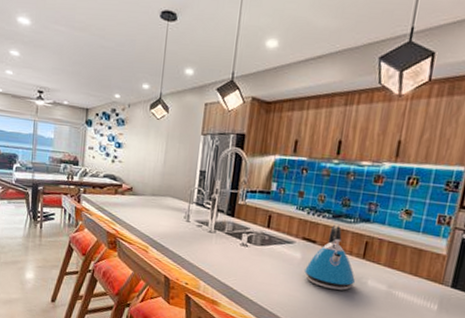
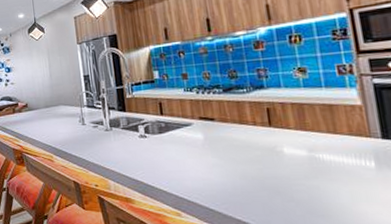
kettle: present [305,224,356,291] -> none [211,97,270,166]

